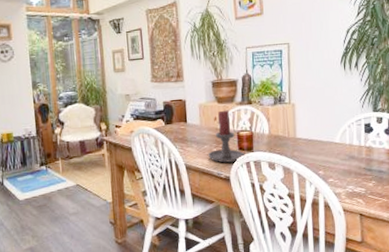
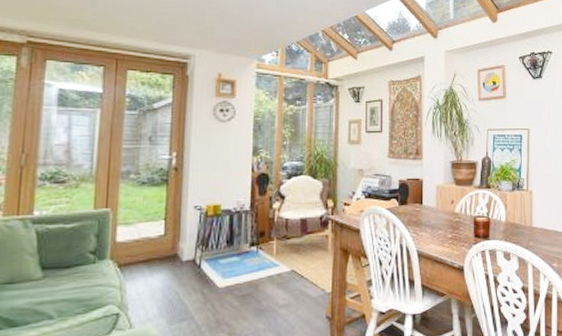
candle holder: present [208,110,245,163] -> none [442,193,480,251]

